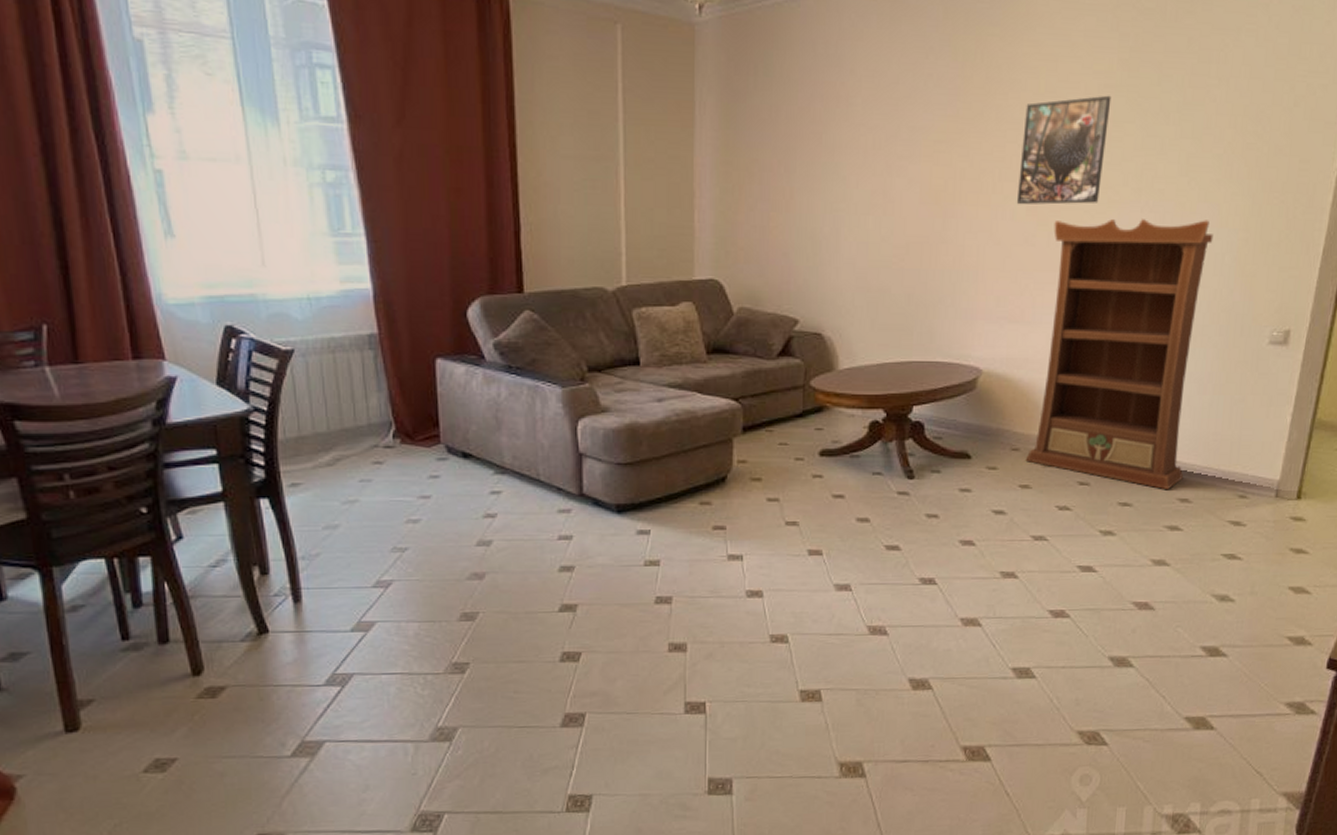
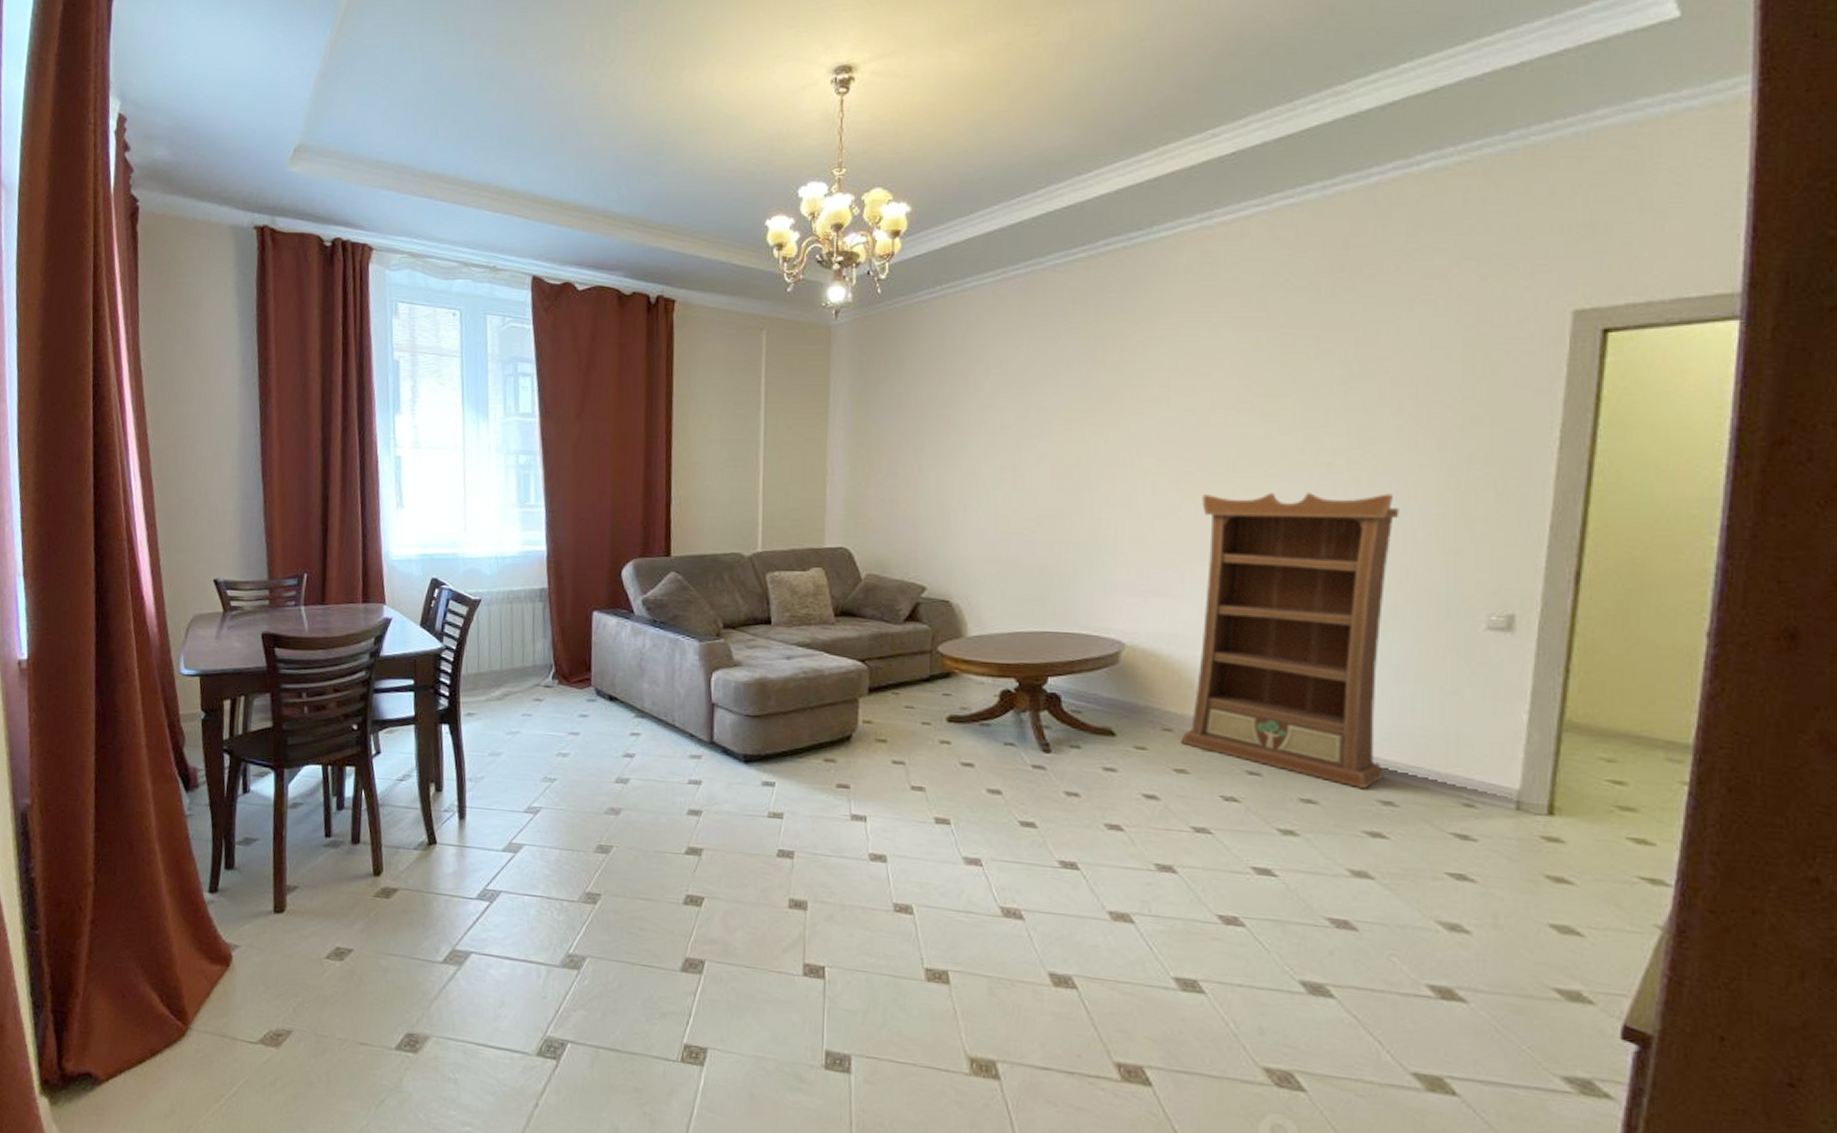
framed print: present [1016,95,1112,205] -> none [1157,371,1262,479]

